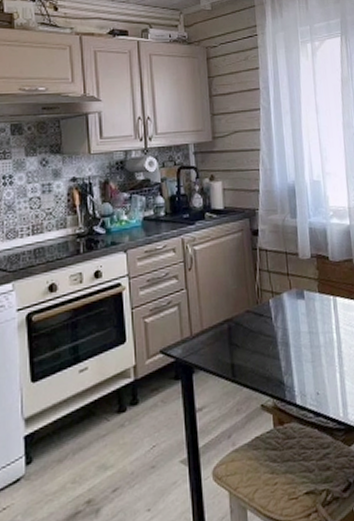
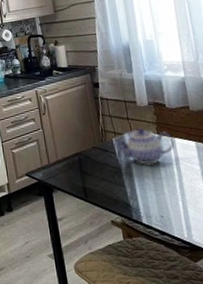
teapot: none [271,285,336,331] -> present [114,128,175,165]

